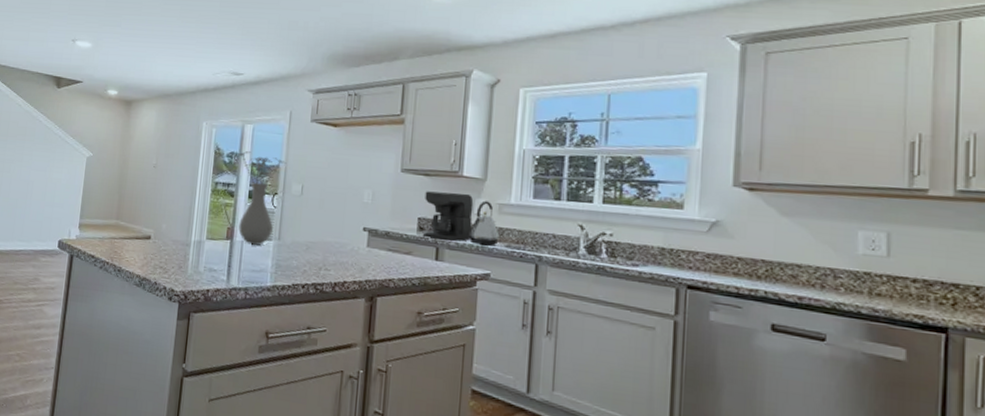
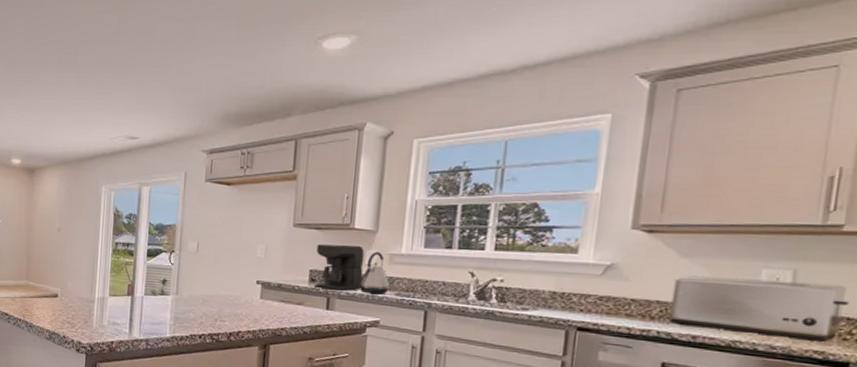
vase: present [234,151,287,245] -> none [133,212,183,300]
toaster: none [775,235,942,306] -> present [669,275,850,342]

